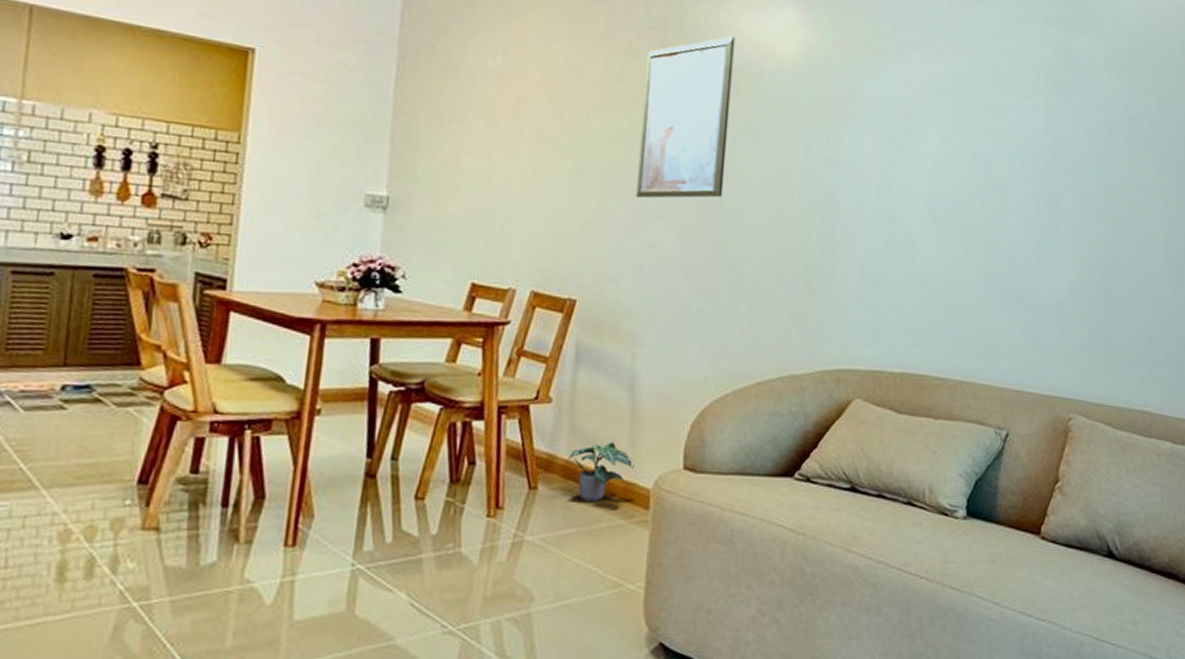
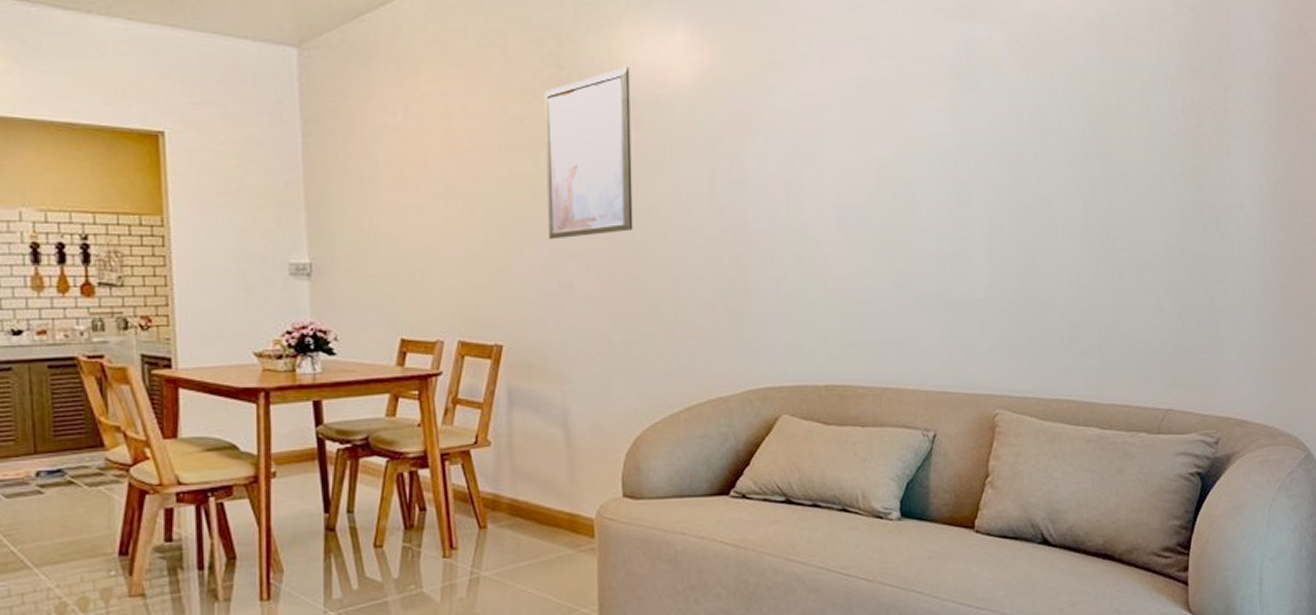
potted plant: present [568,442,635,501] -> none [513,477,576,535]

